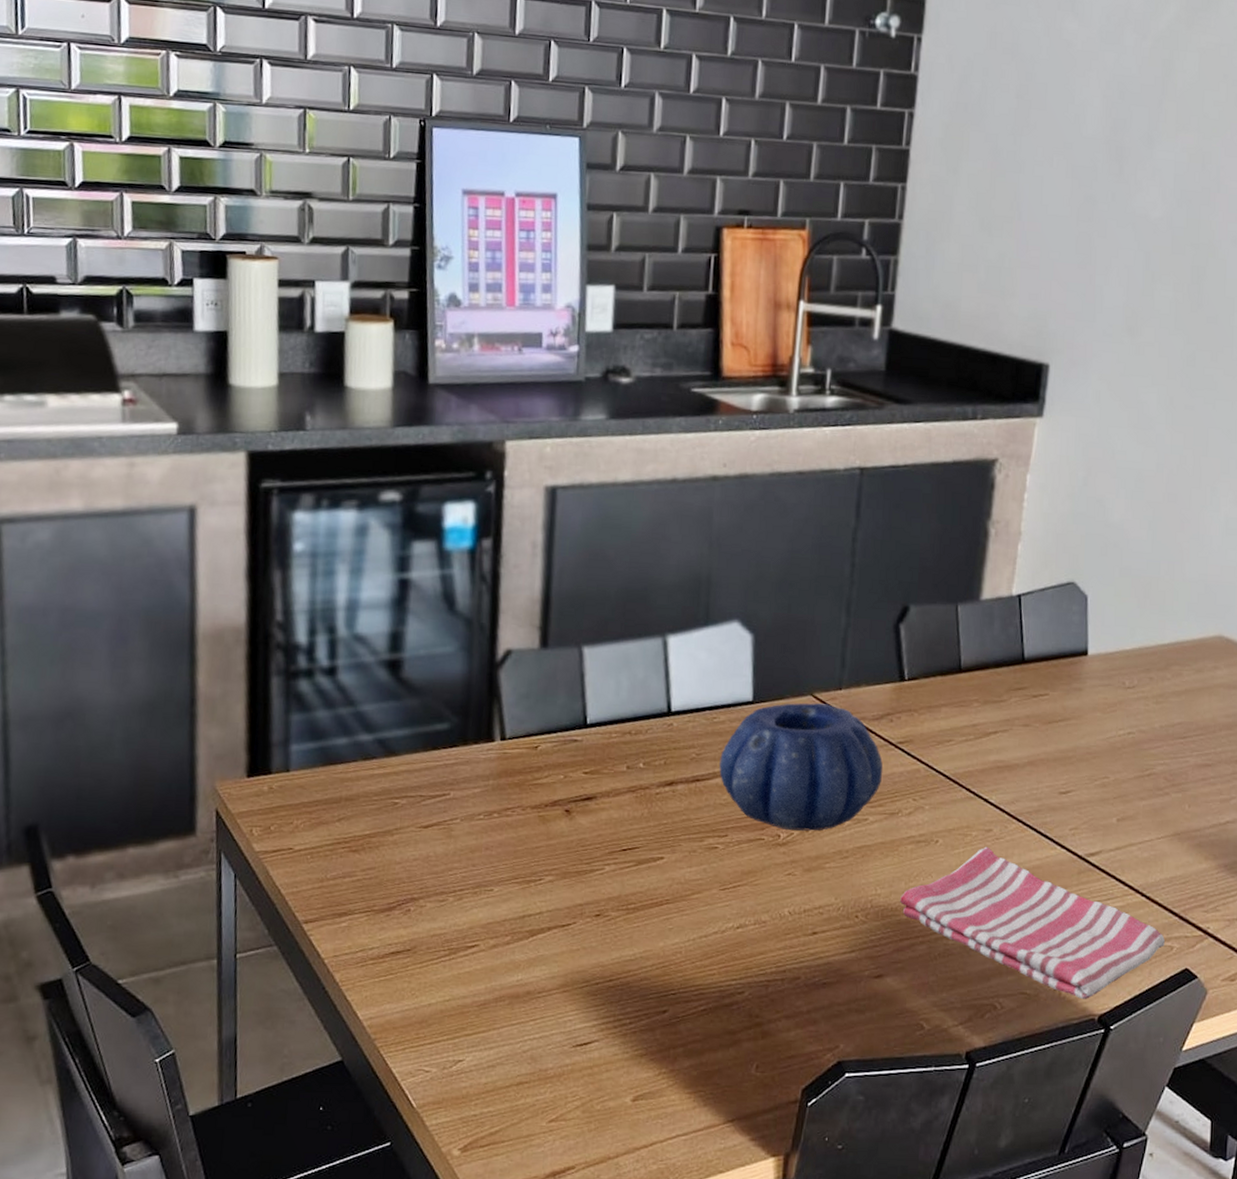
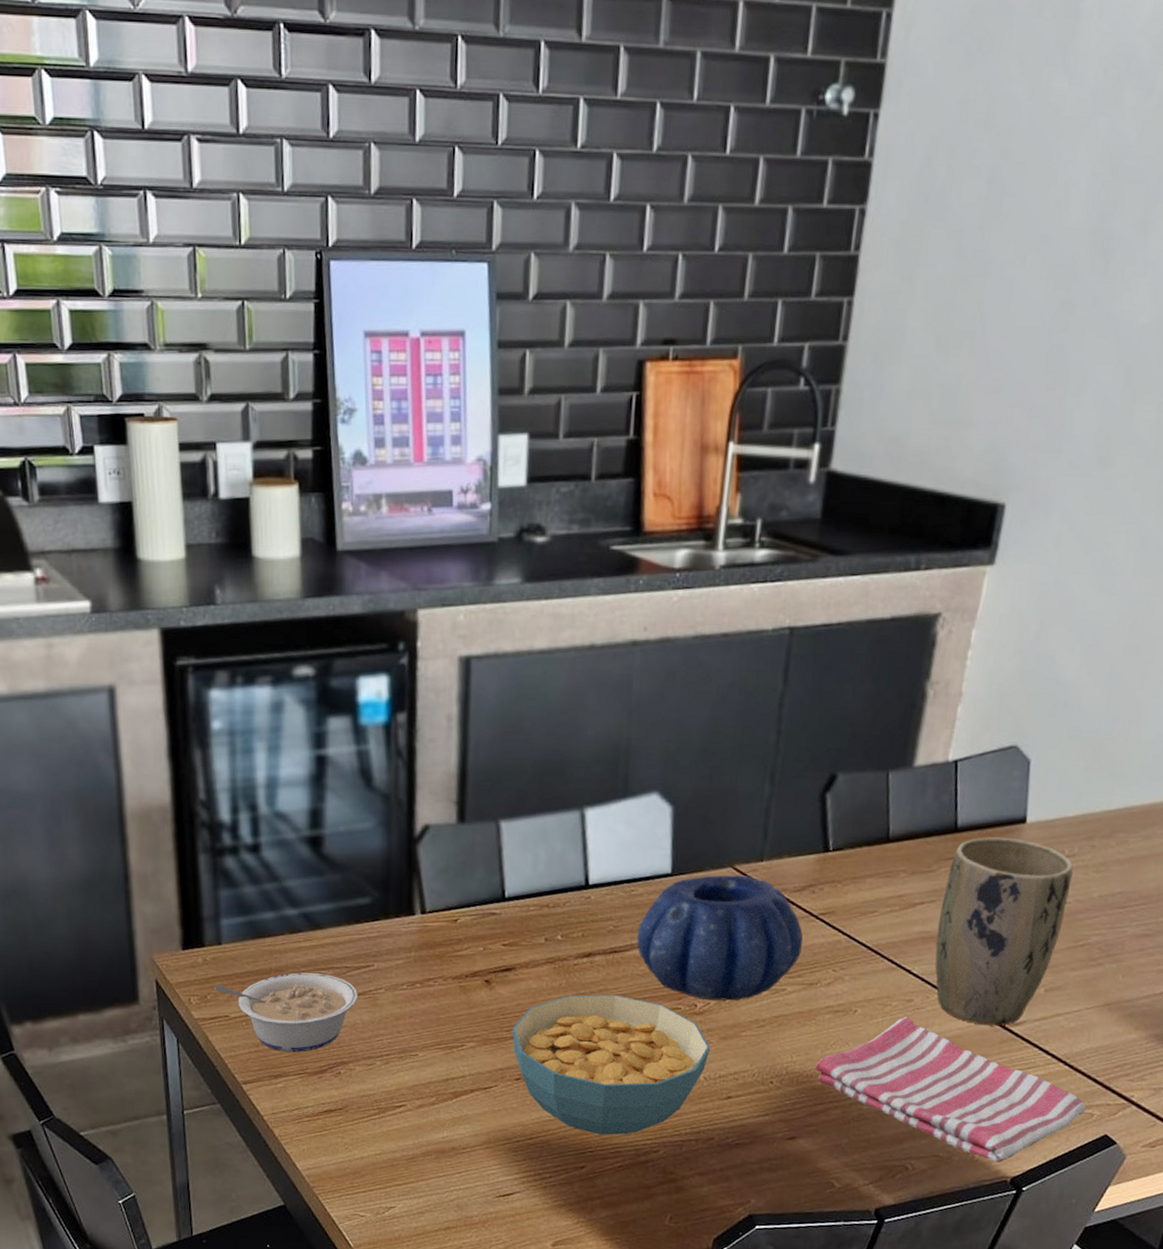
legume: none [279,801,433,888] -> present [215,972,359,1053]
cereal bowl: none [592,824,795,976] -> present [511,994,711,1135]
plant pot: none [1011,668,1134,857] -> present [935,837,1073,1026]

